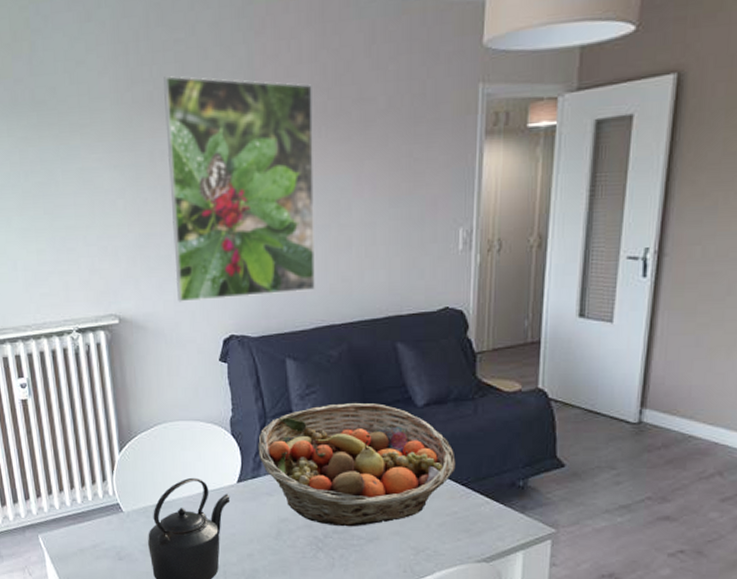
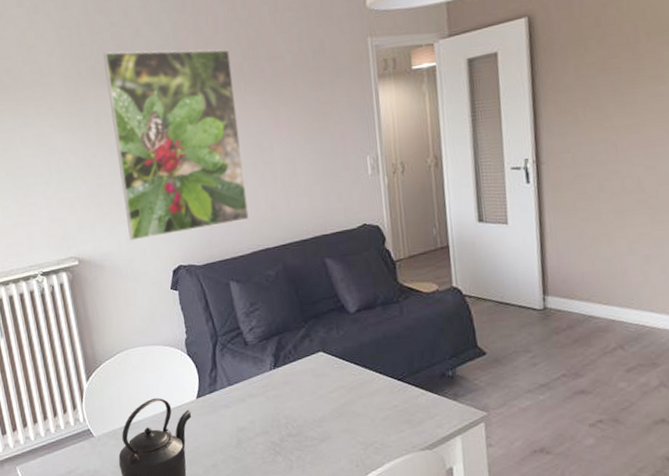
fruit basket: present [258,403,456,527] -> none [212,314,391,430]

